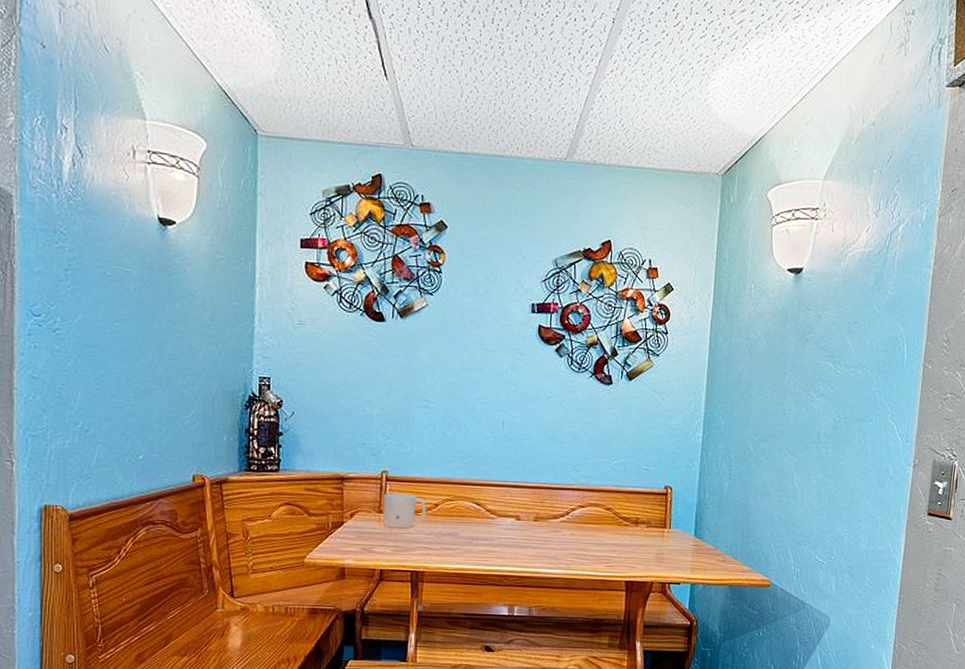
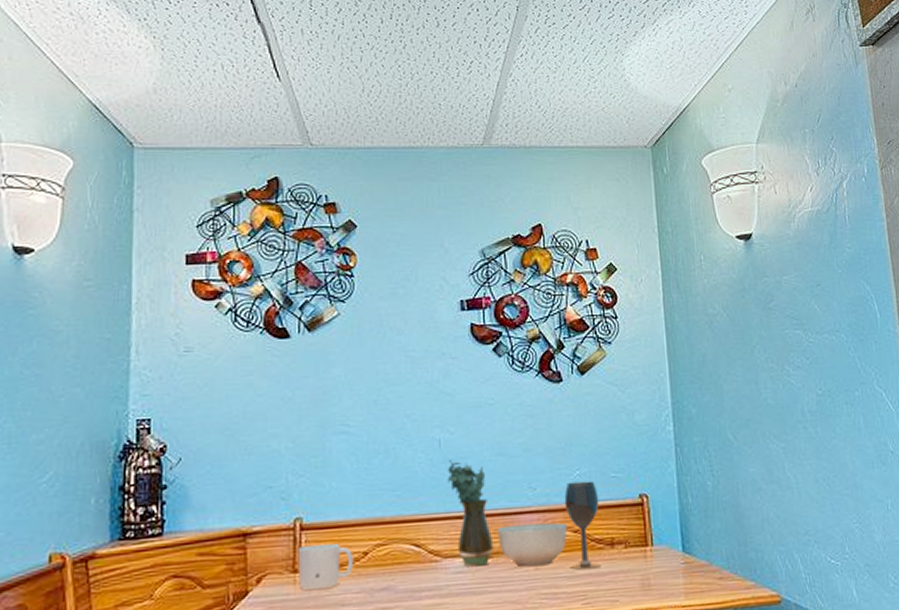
vase: none [506,439,540,527] -> present [447,460,494,567]
bowl: none [543,498,601,533] -> present [496,523,568,568]
wine glass: none [599,469,631,540] -> present [564,481,601,570]

